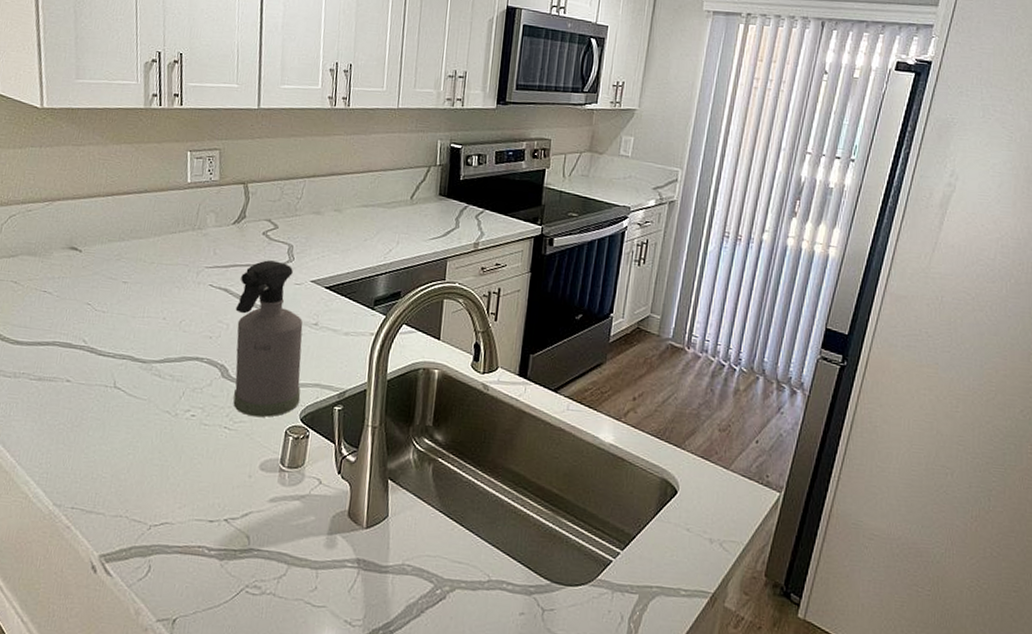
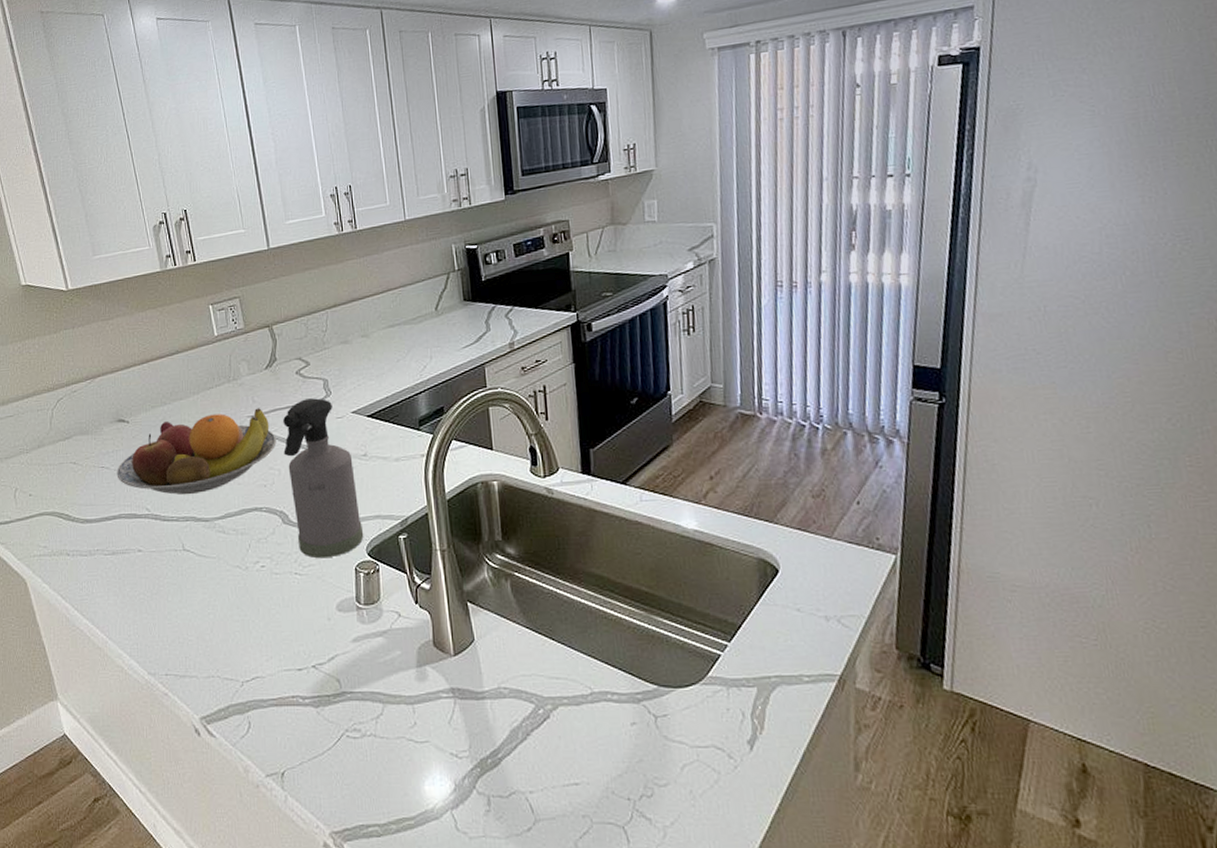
fruit bowl: none [58,256,231,334] -> present [116,408,277,495]

